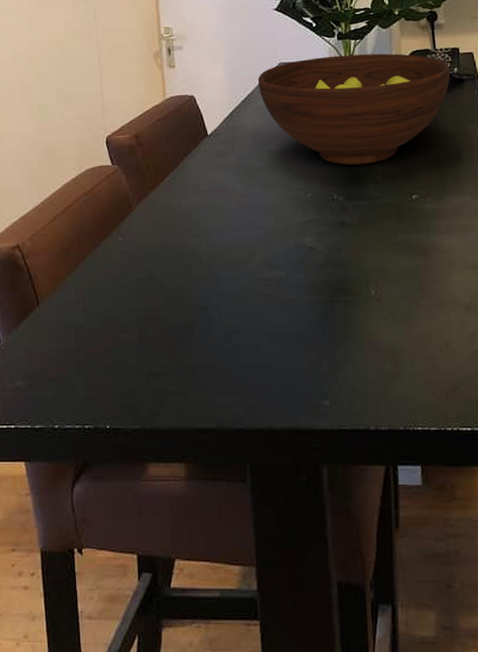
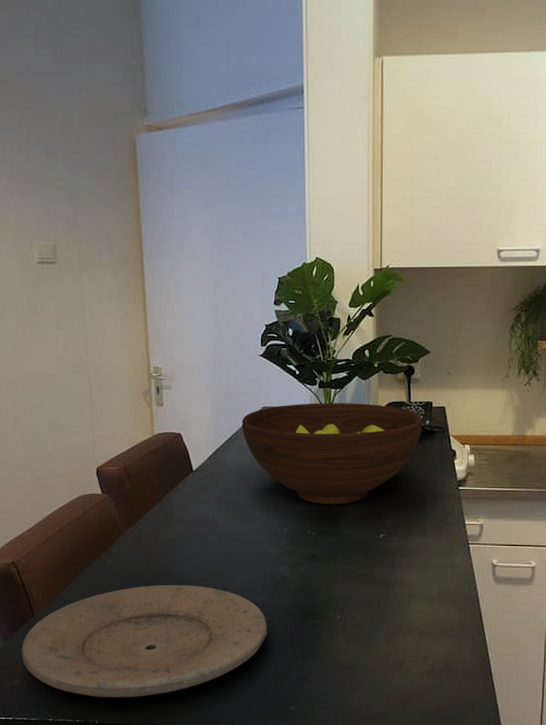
plate: none [25,262,294,398] -> present [21,584,267,698]

